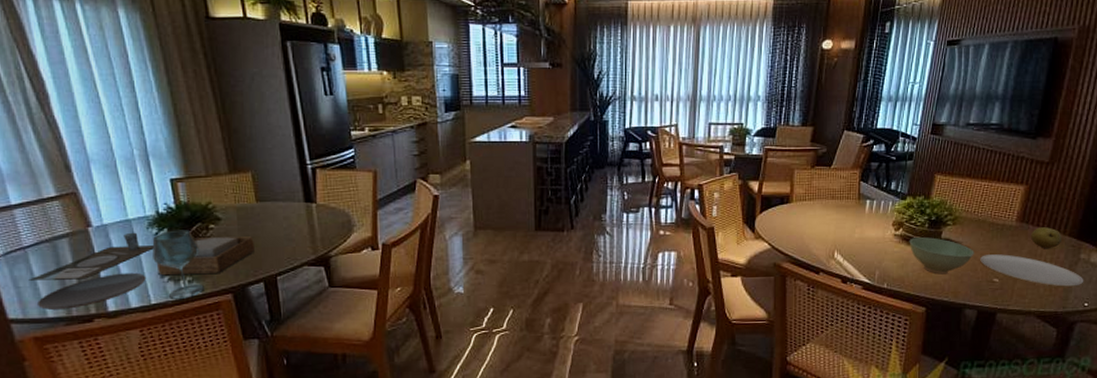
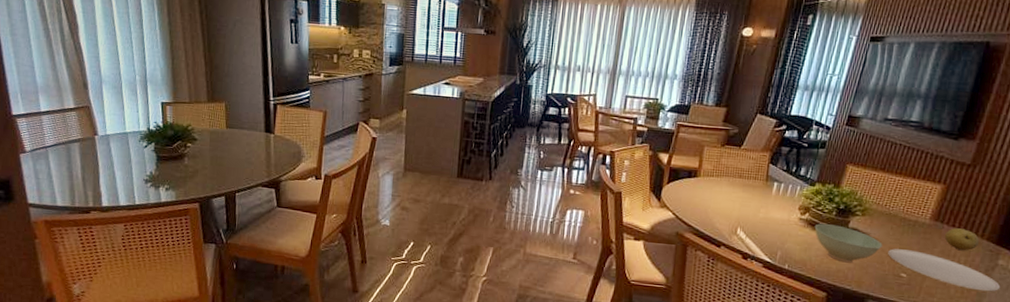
place setting: present [29,232,154,281] -> none [46,143,143,178]
plate: present [38,272,147,310] -> none [51,175,134,201]
wine glass: present [152,230,204,299] -> none [141,145,178,203]
napkin holder: present [156,237,254,276] -> none [143,153,221,186]

